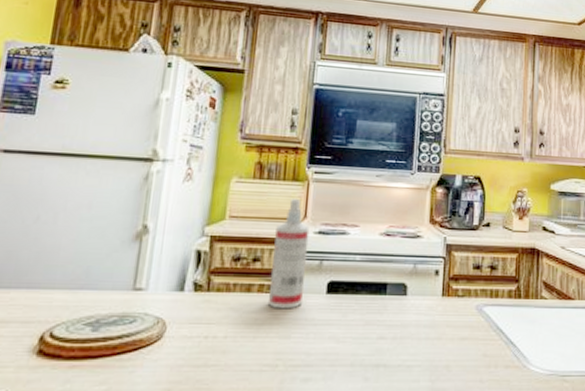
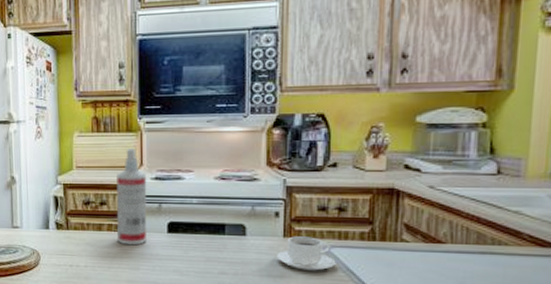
coffee cup: none [435,295,488,331] -> present [277,236,336,271]

